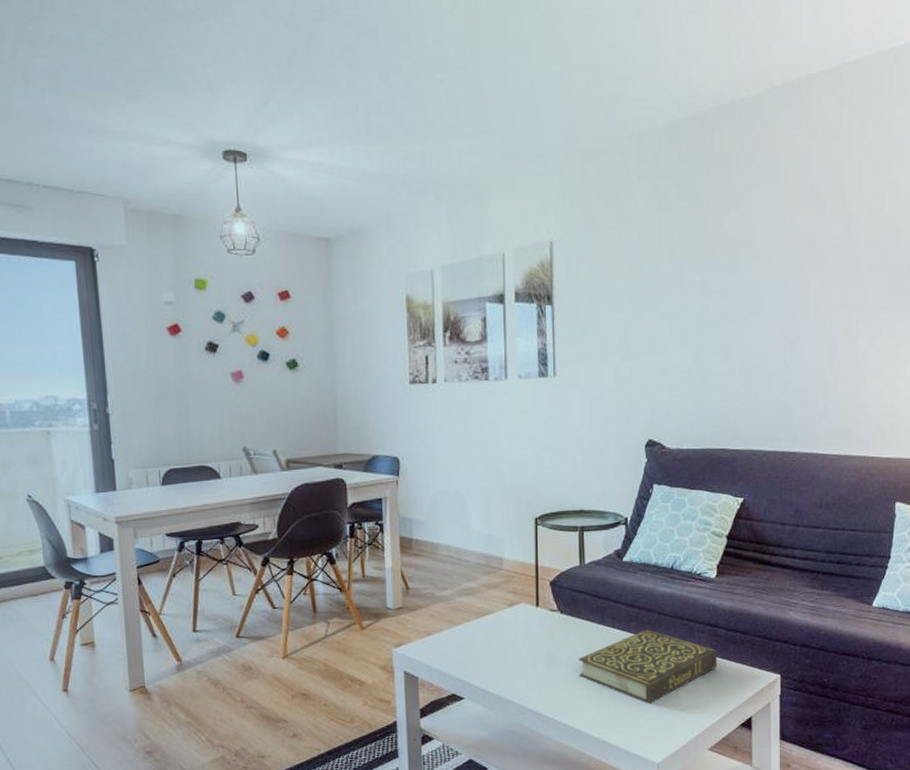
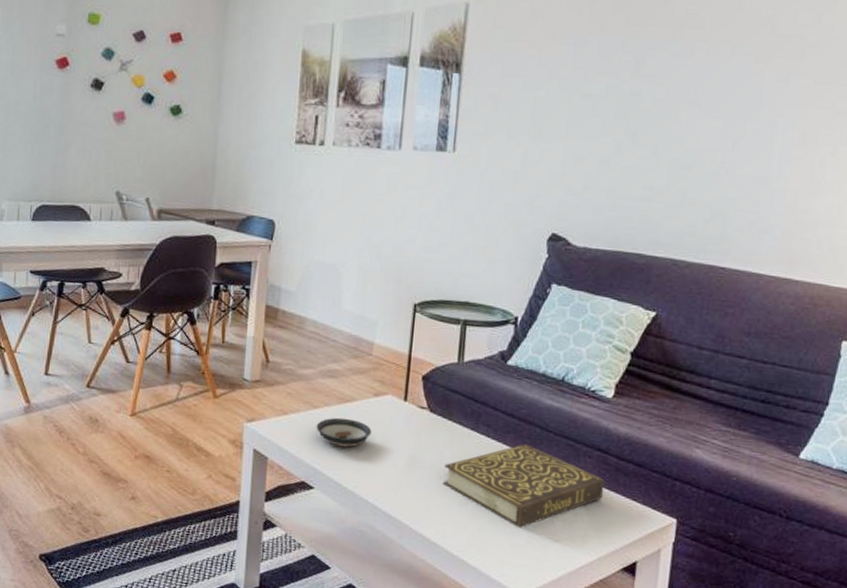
saucer: none [459,630,511,657] -> present [316,417,372,448]

